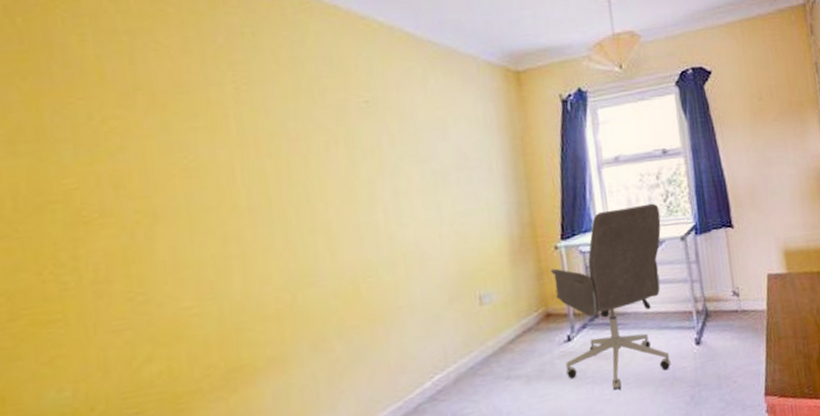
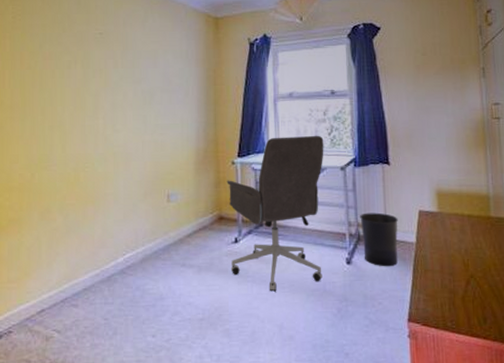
waste bin: none [706,282,750,342] -> present [360,212,398,266]

